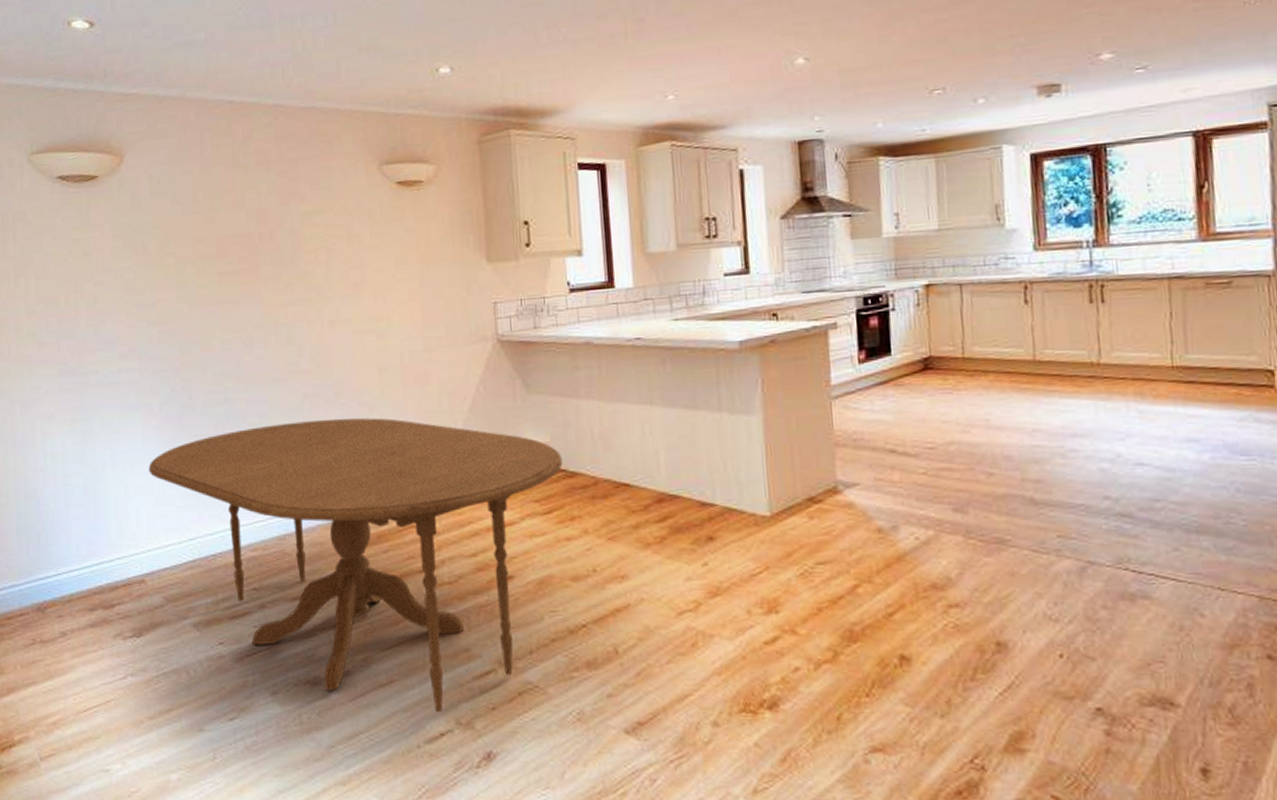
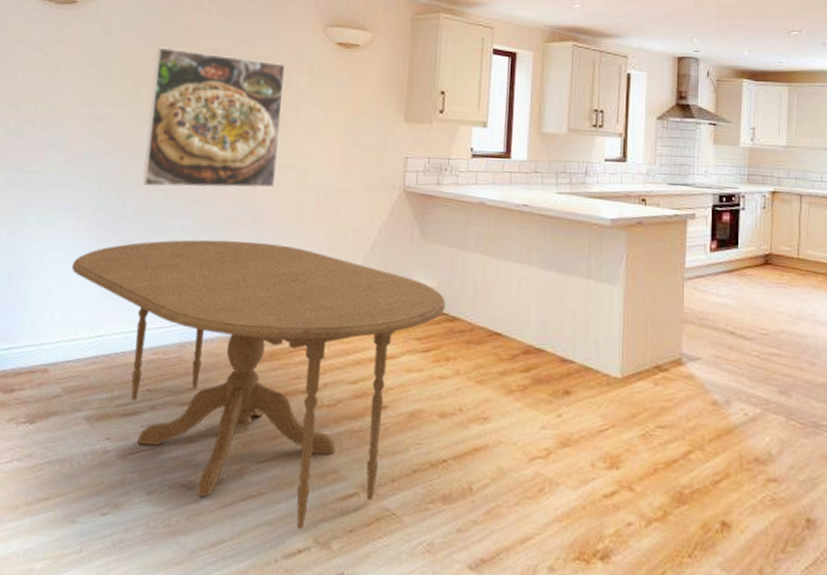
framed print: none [196,214,353,373] -> present [142,47,286,188]

